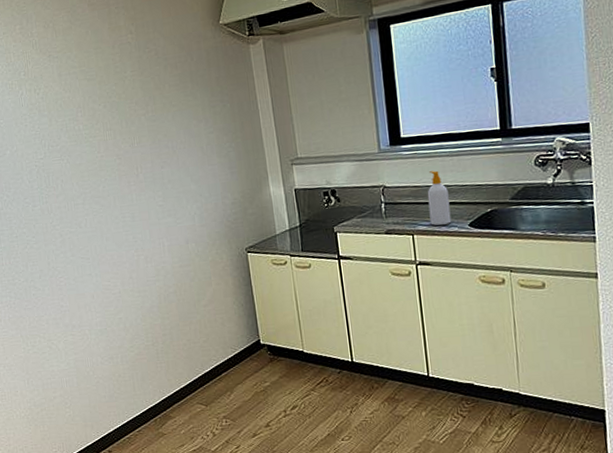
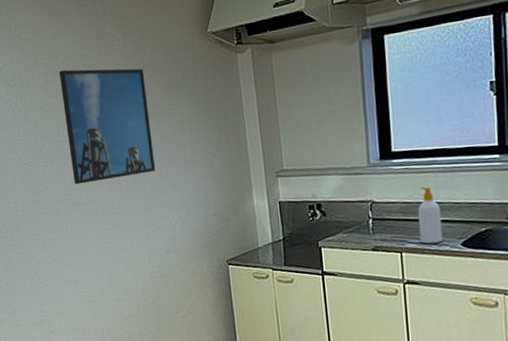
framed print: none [72,61,173,178] -> present [58,68,156,185]

